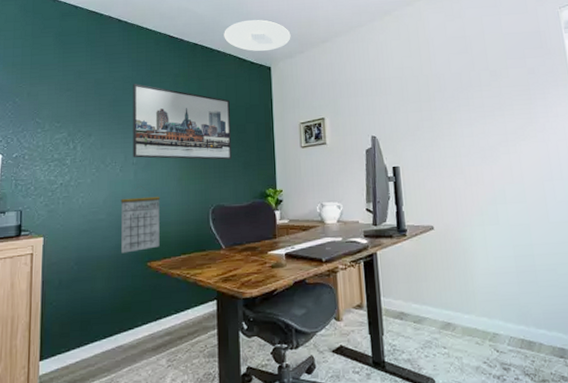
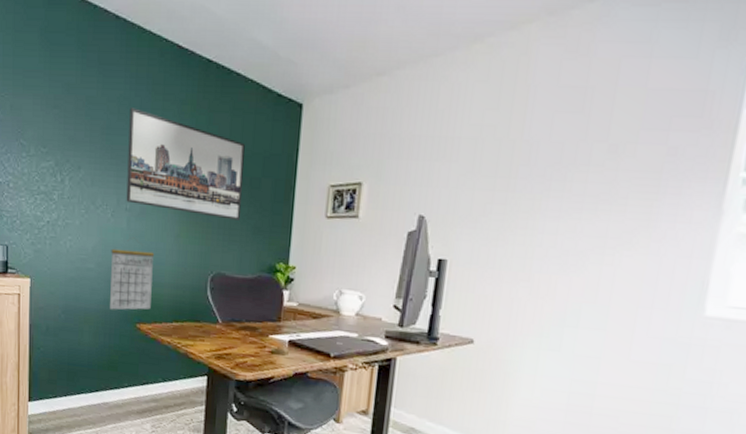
ceiling light: present [224,19,291,52] -> none [247,31,336,81]

